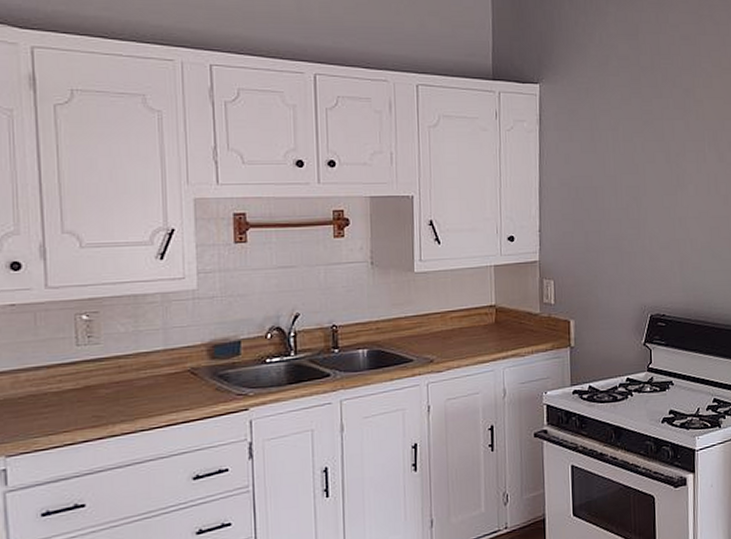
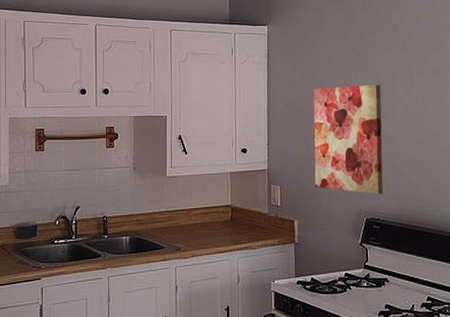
wall art: none [593,159,670,287] -> present [313,85,384,195]

